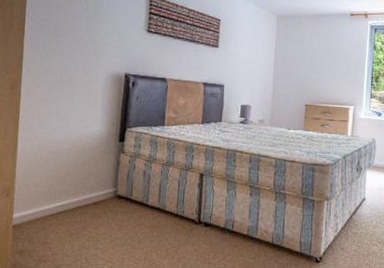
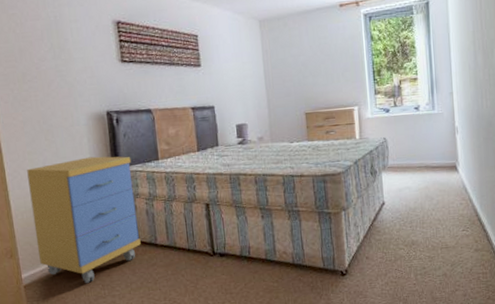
storage cabinet: none [34,112,139,233] -> present [27,156,141,284]

